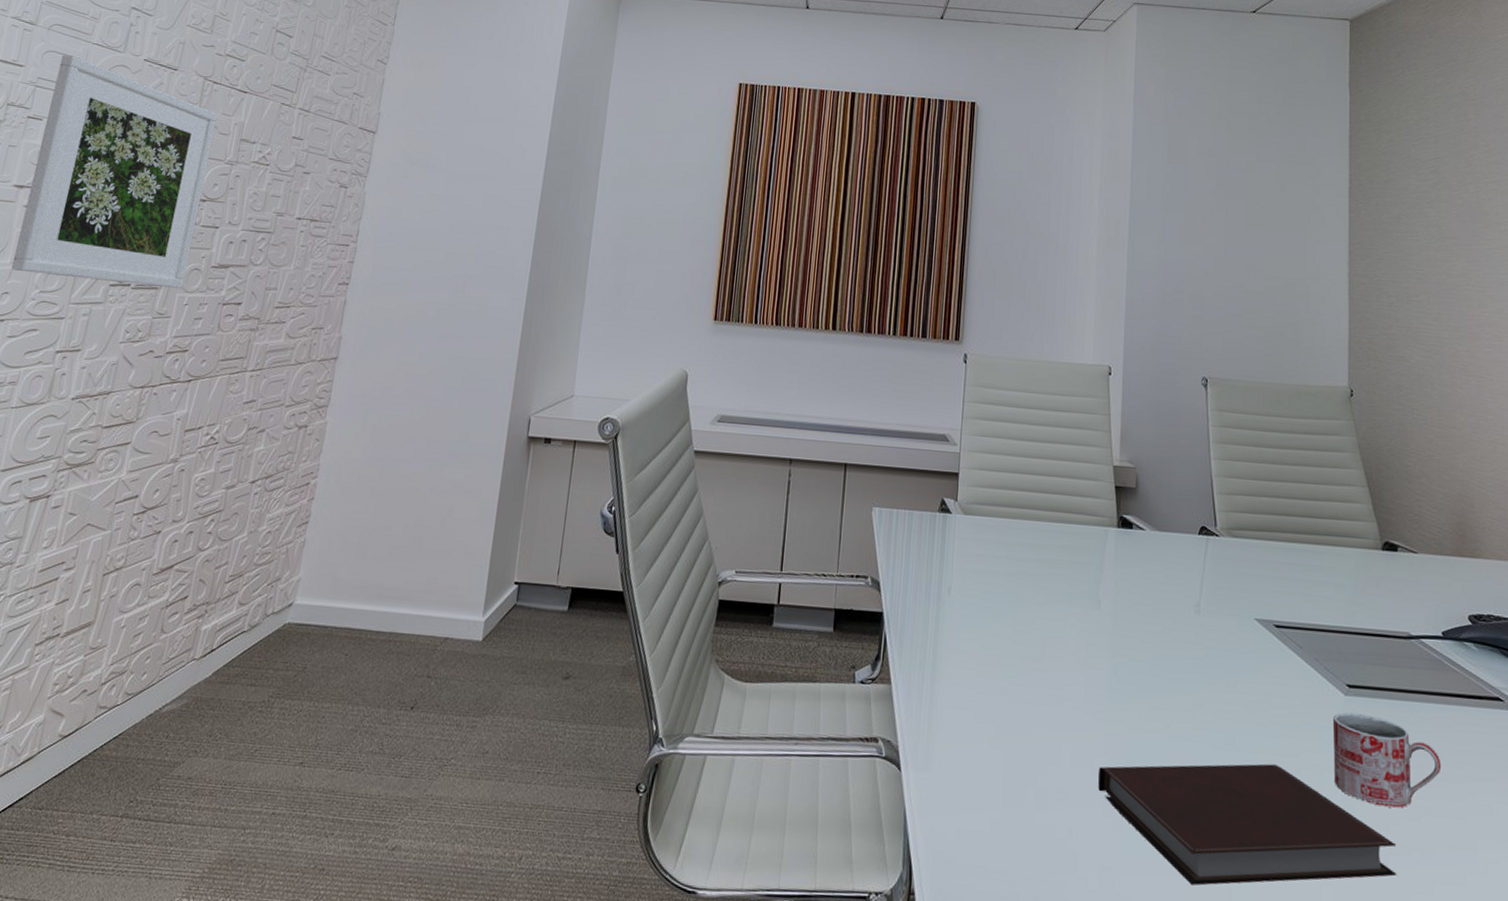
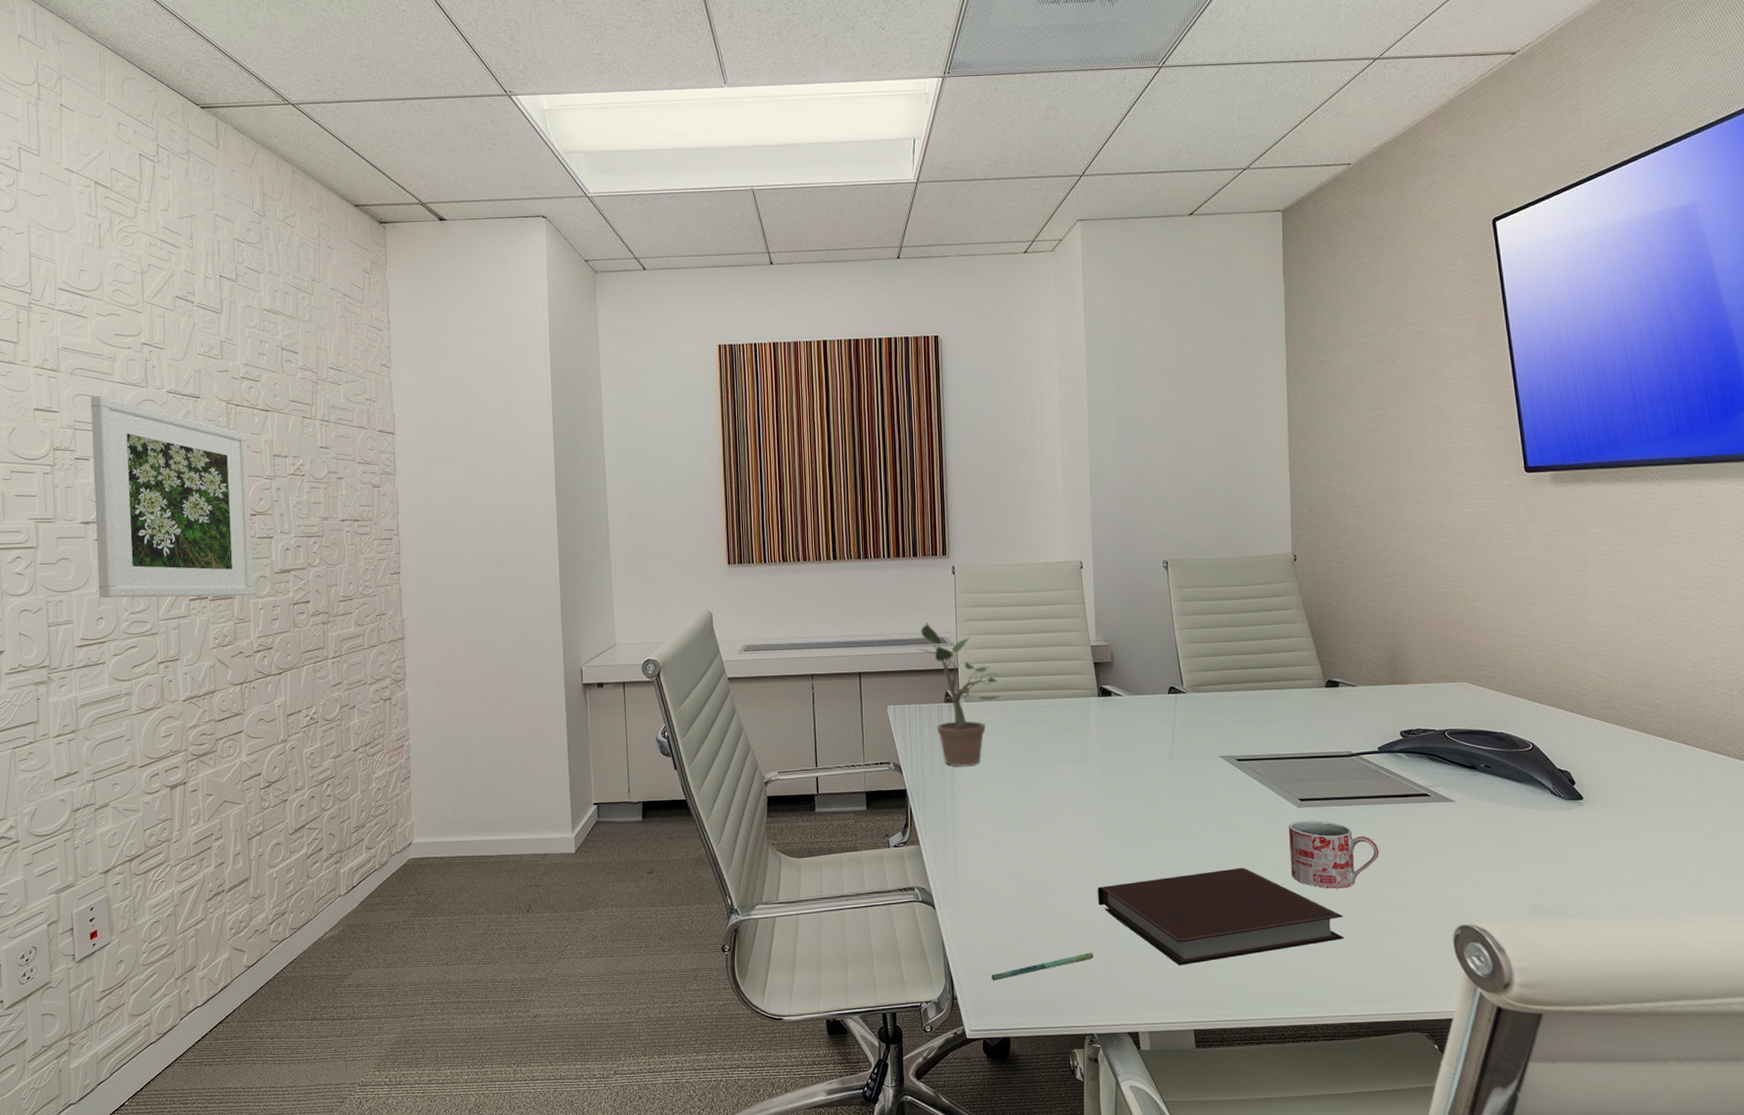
potted plant: none [913,415,1007,593] -> present [916,623,1003,766]
pen: none [960,852,1087,877] -> present [991,952,1094,982]

